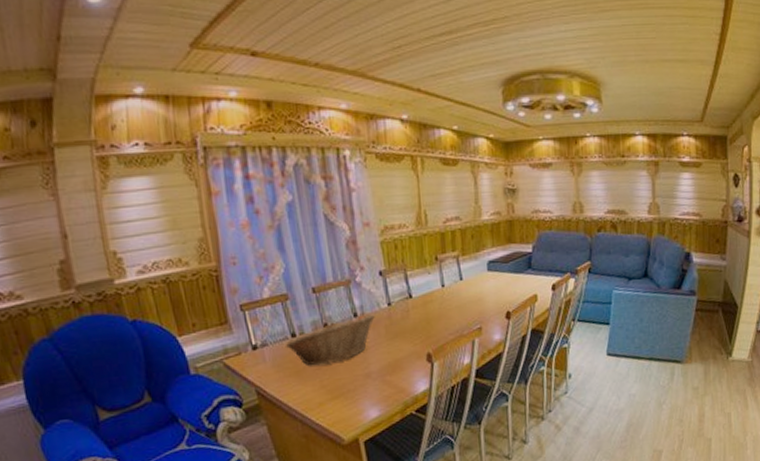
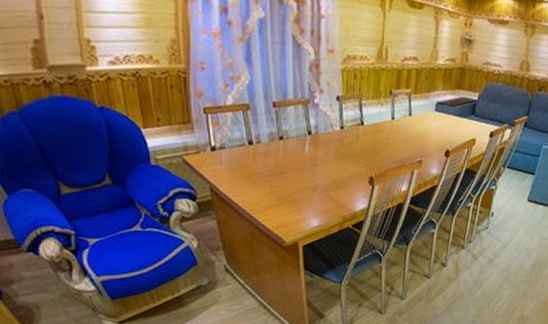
fruit basket: present [286,314,375,366] -> none [243,134,327,174]

